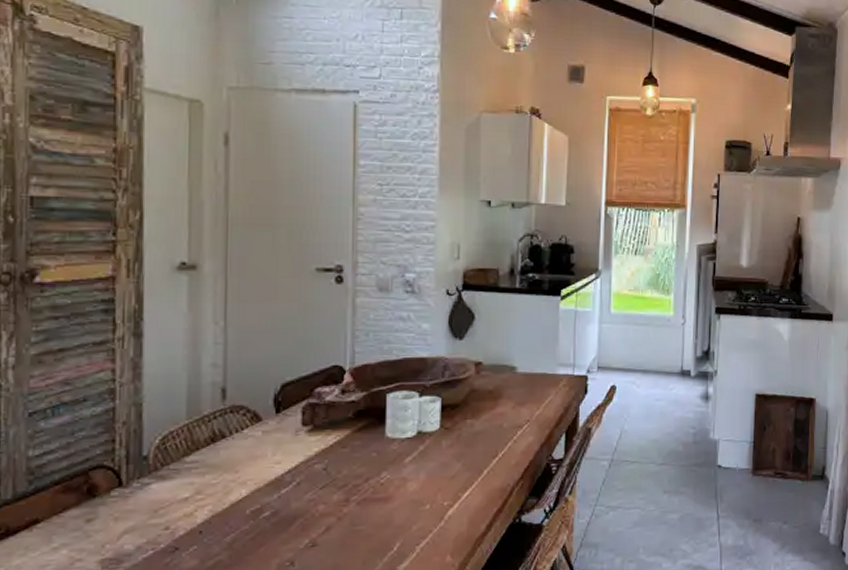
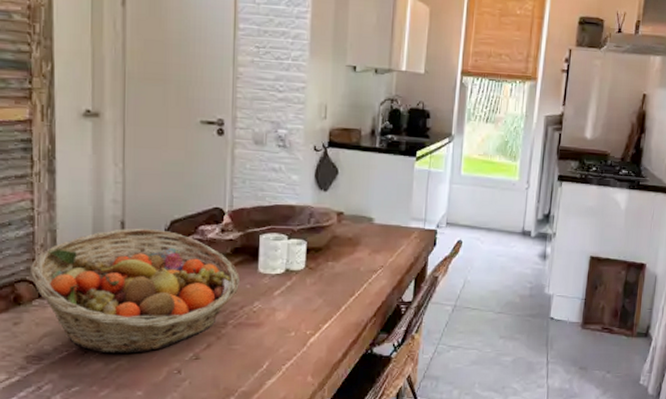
fruit basket: none [108,394,364,549] -> present [29,228,239,354]

